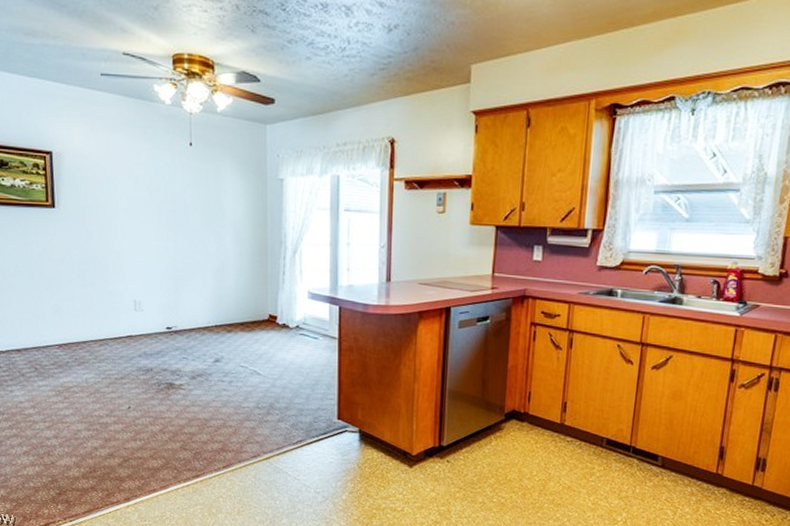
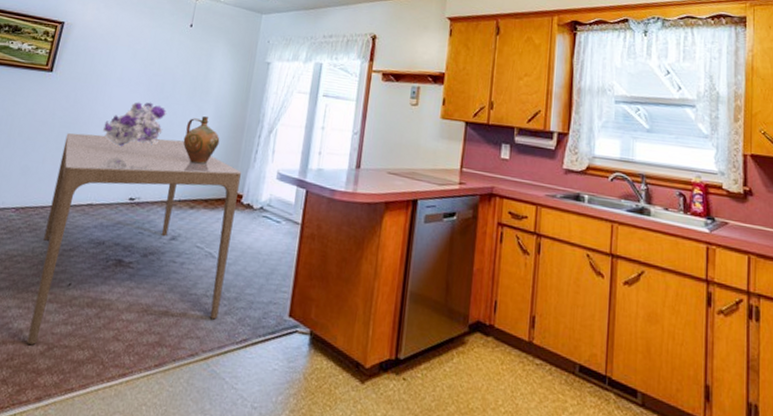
dining table: none [88,267,272,459] -> present [27,133,241,345]
bouquet: none [123,231,185,279] -> present [103,102,167,147]
ceramic jug: none [207,241,245,290] -> present [183,116,220,164]

